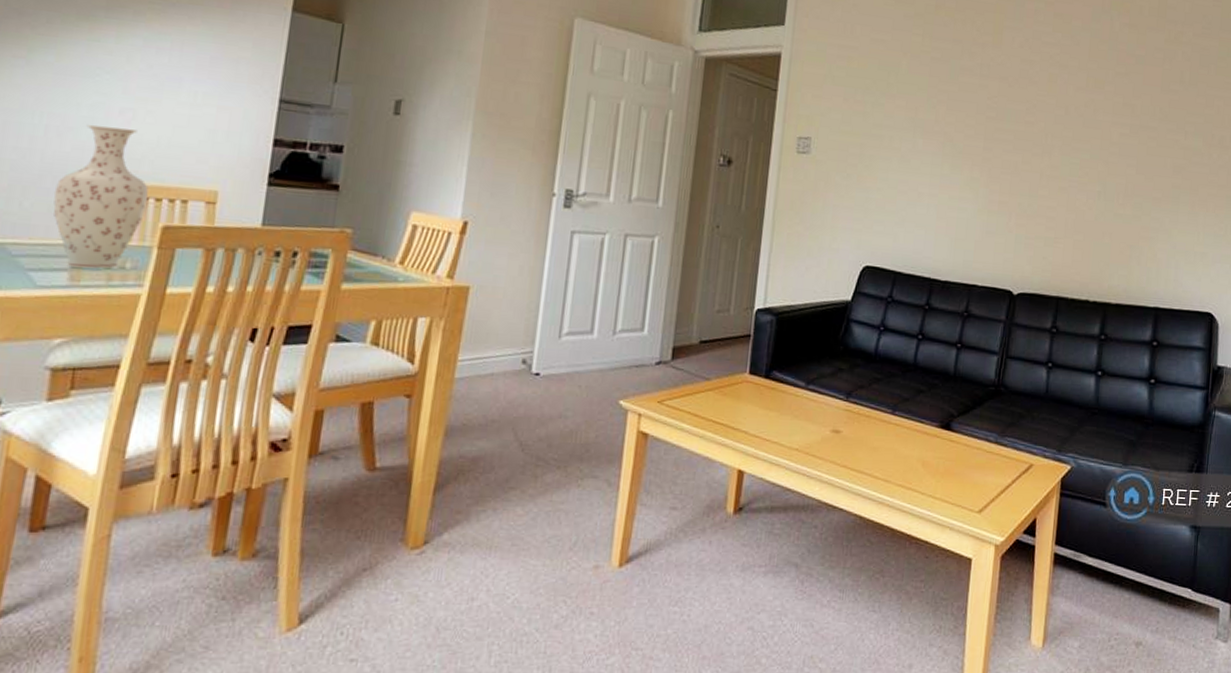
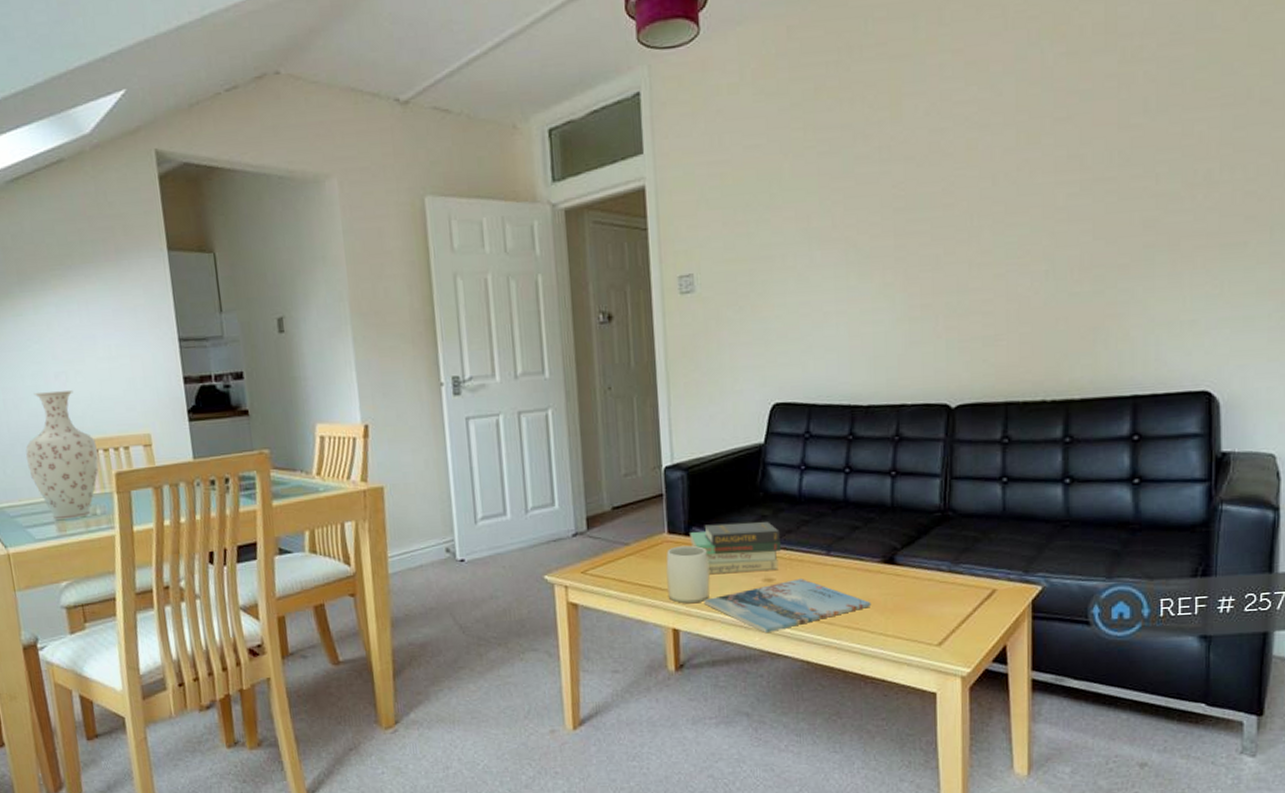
mug: none [739,387,784,447] -> present [666,545,710,604]
books: none [769,370,853,422] -> present [690,522,782,574]
magazine: none [772,434,925,485] -> present [704,579,872,634]

